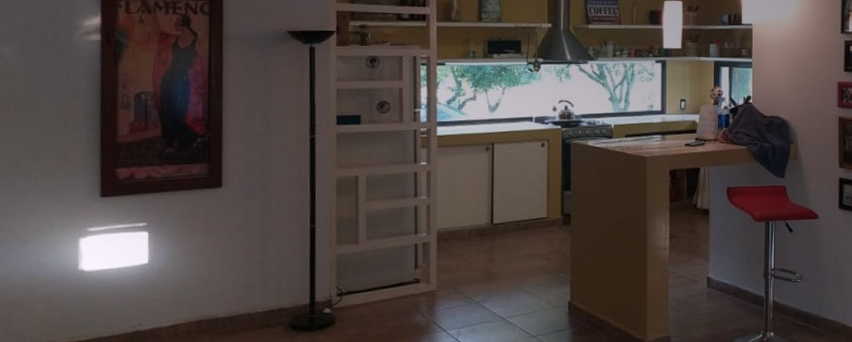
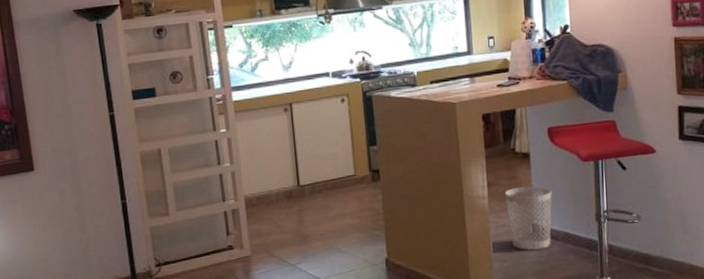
wastebasket: none [684,240,727,302] -> present [504,186,552,250]

